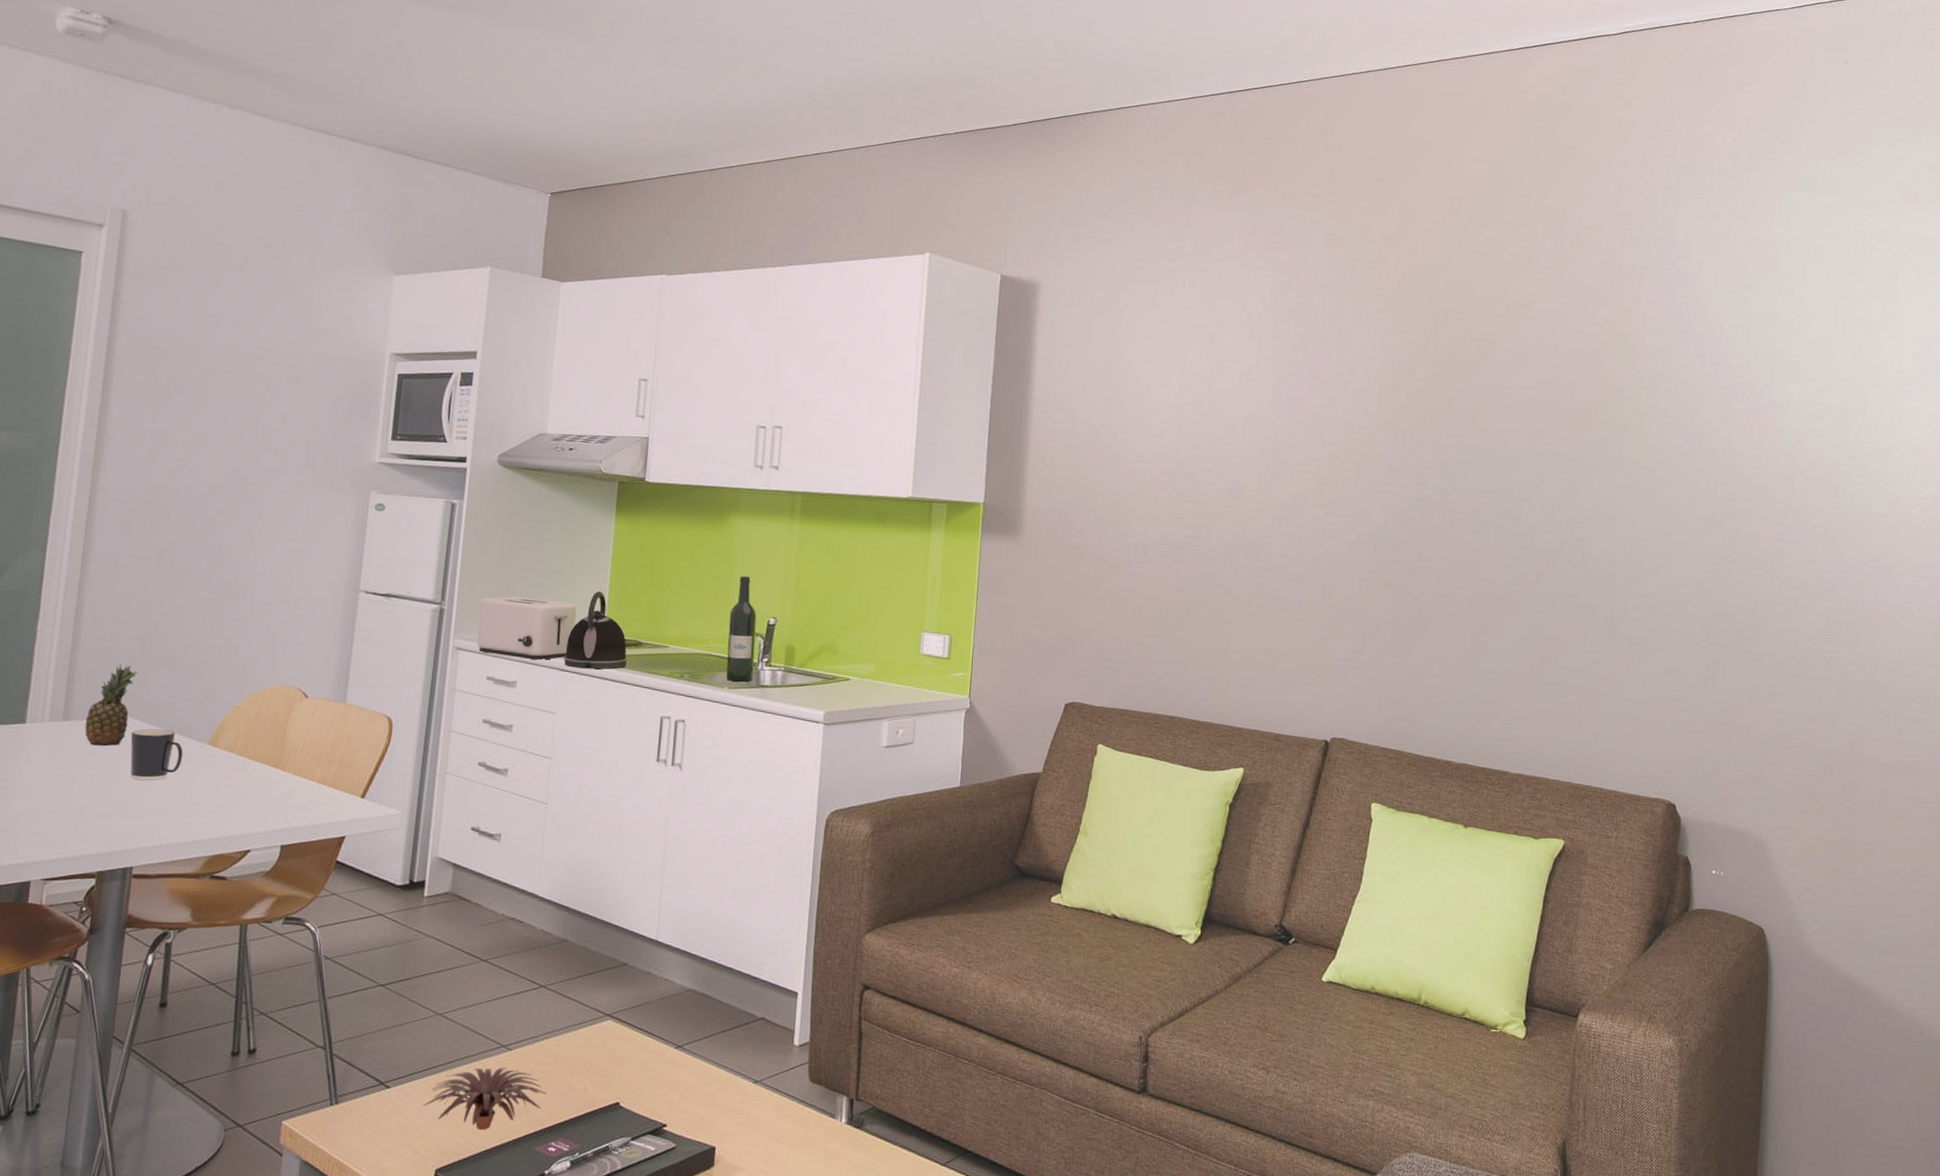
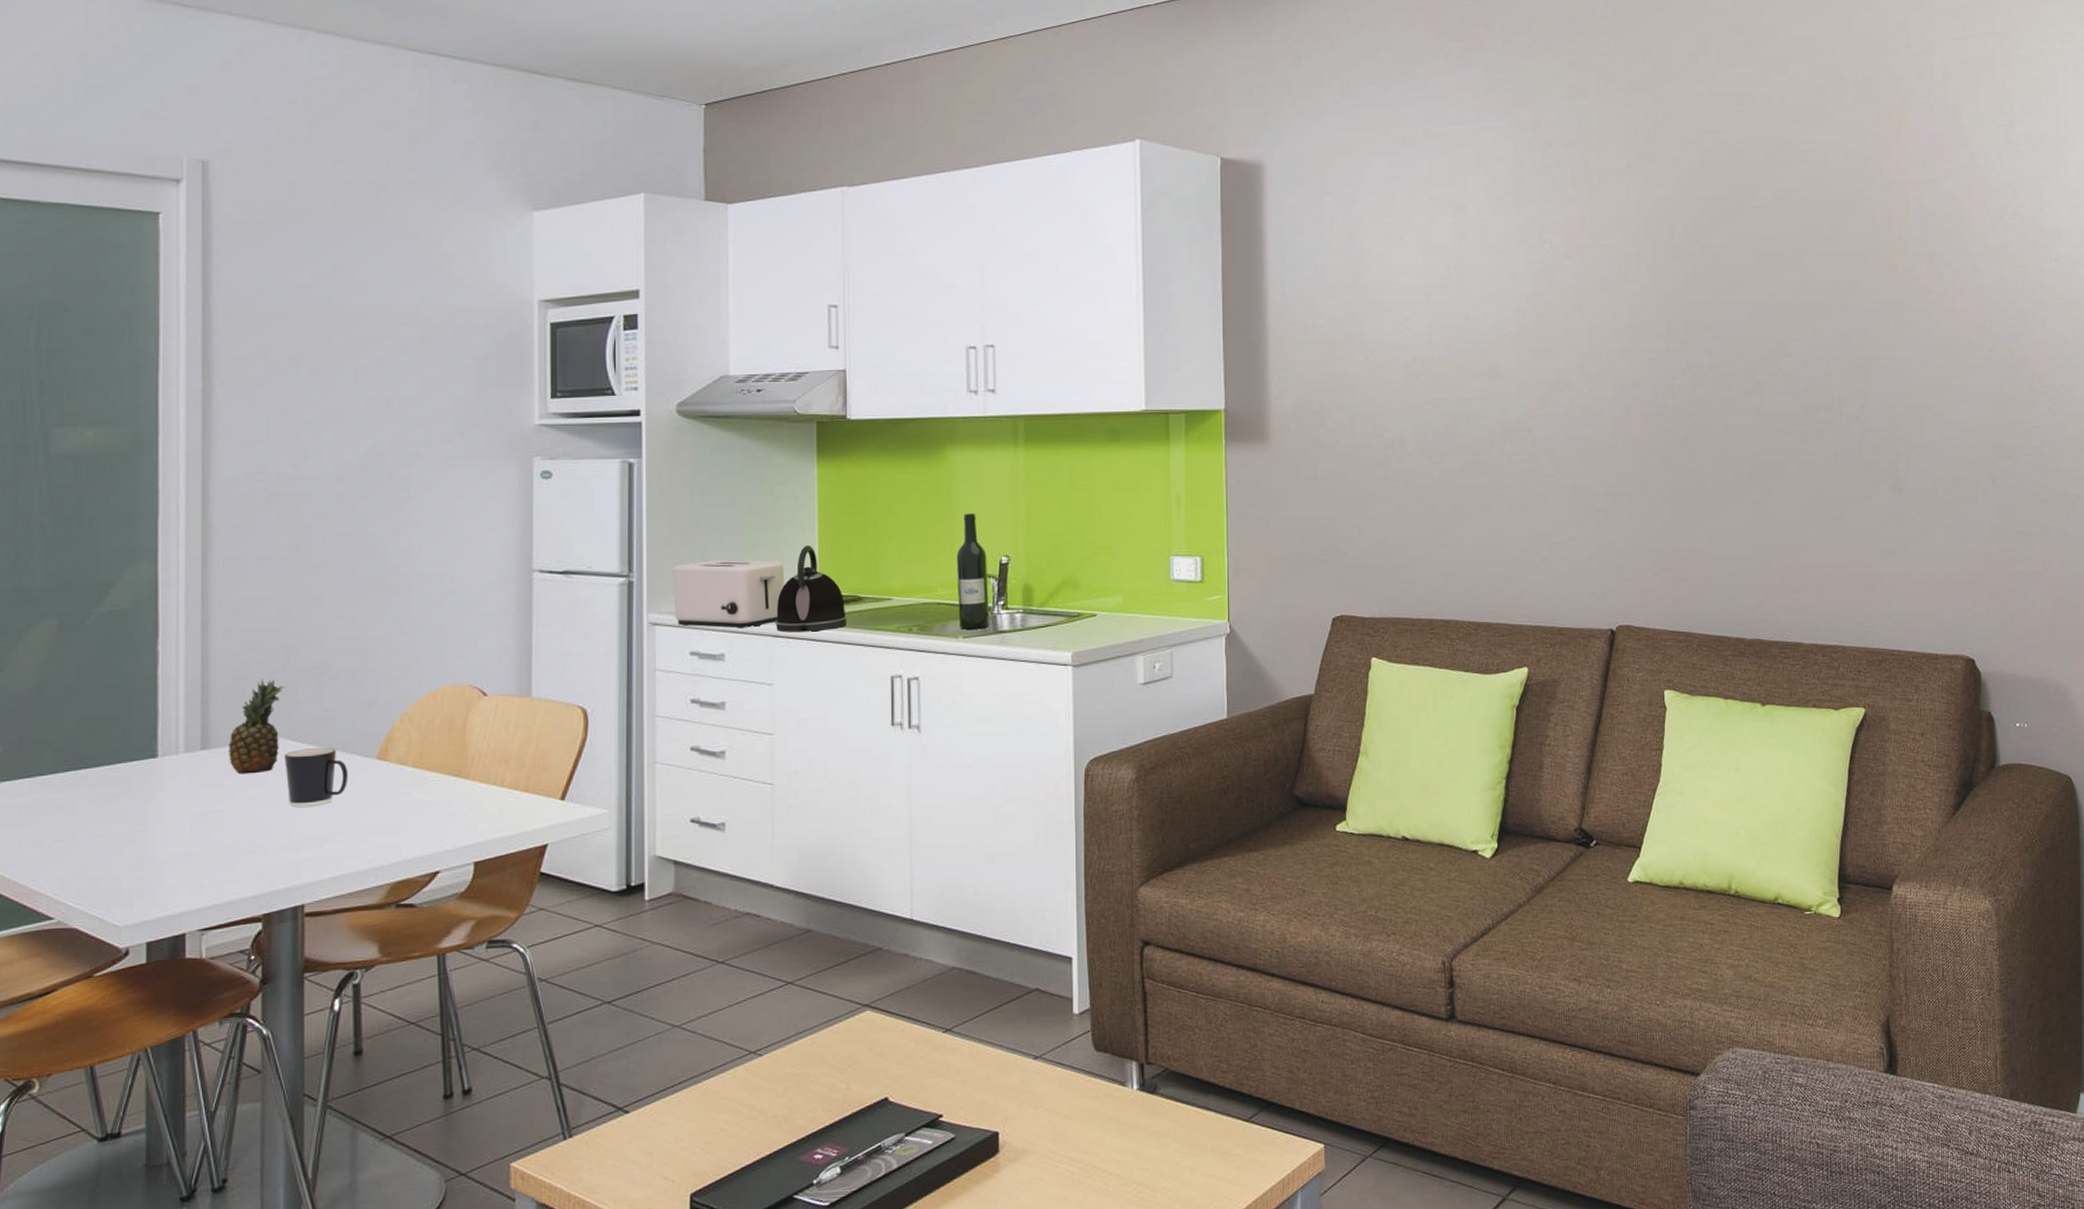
plant: present [423,1067,546,1131] -> none [669,1075,806,1146]

